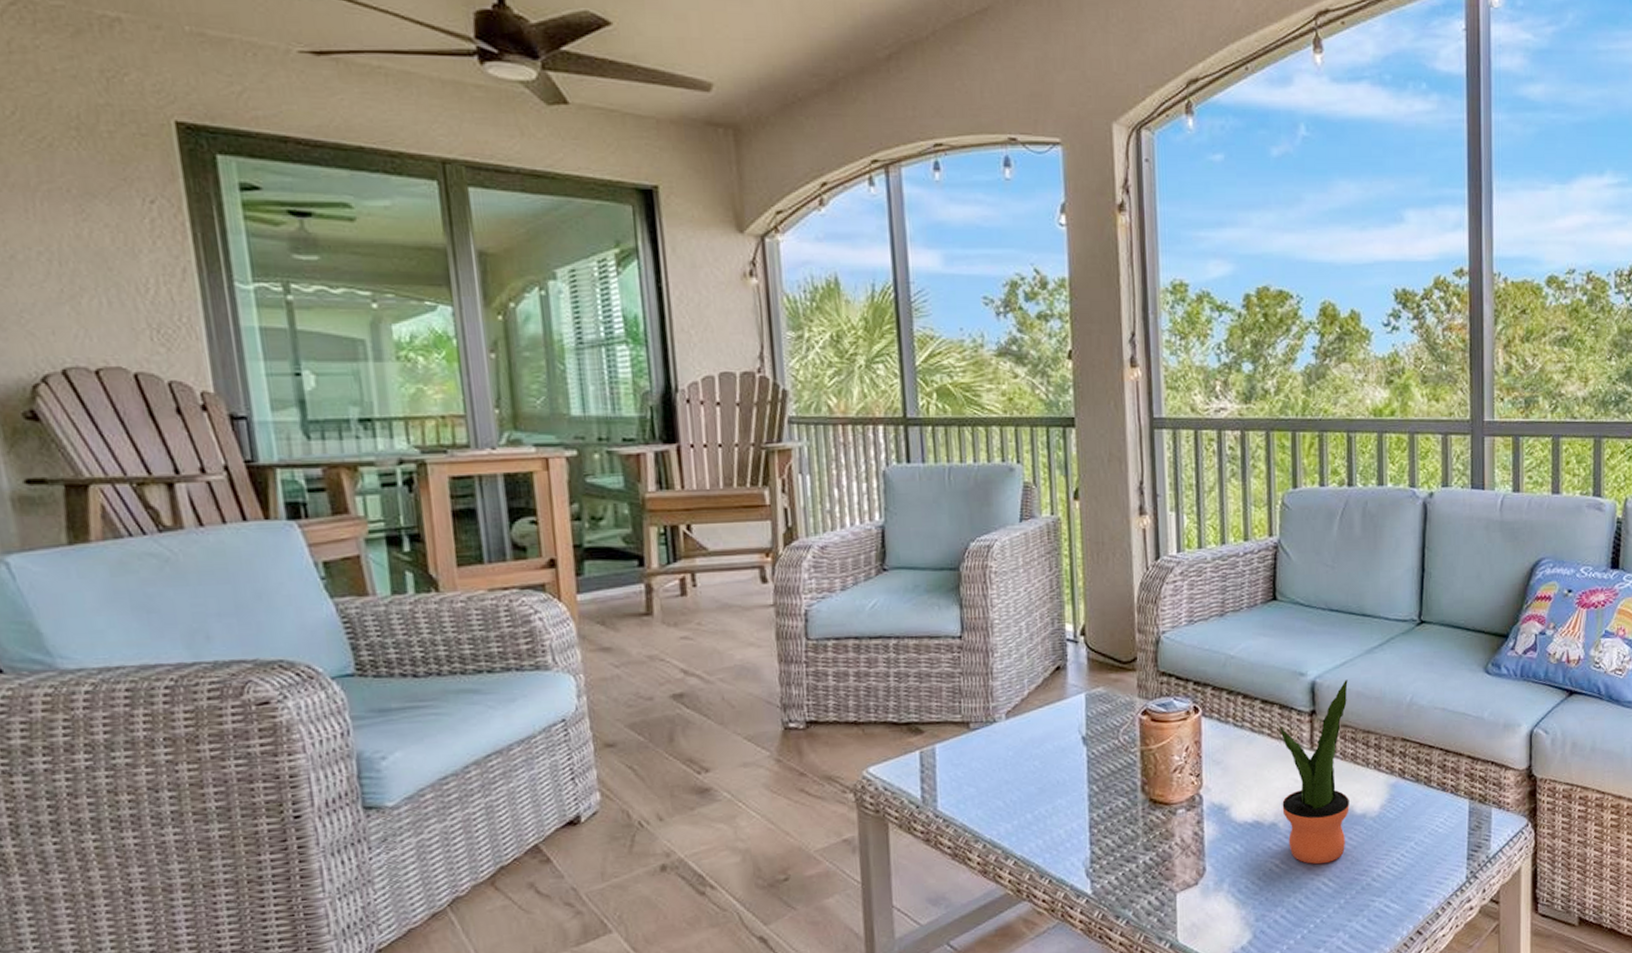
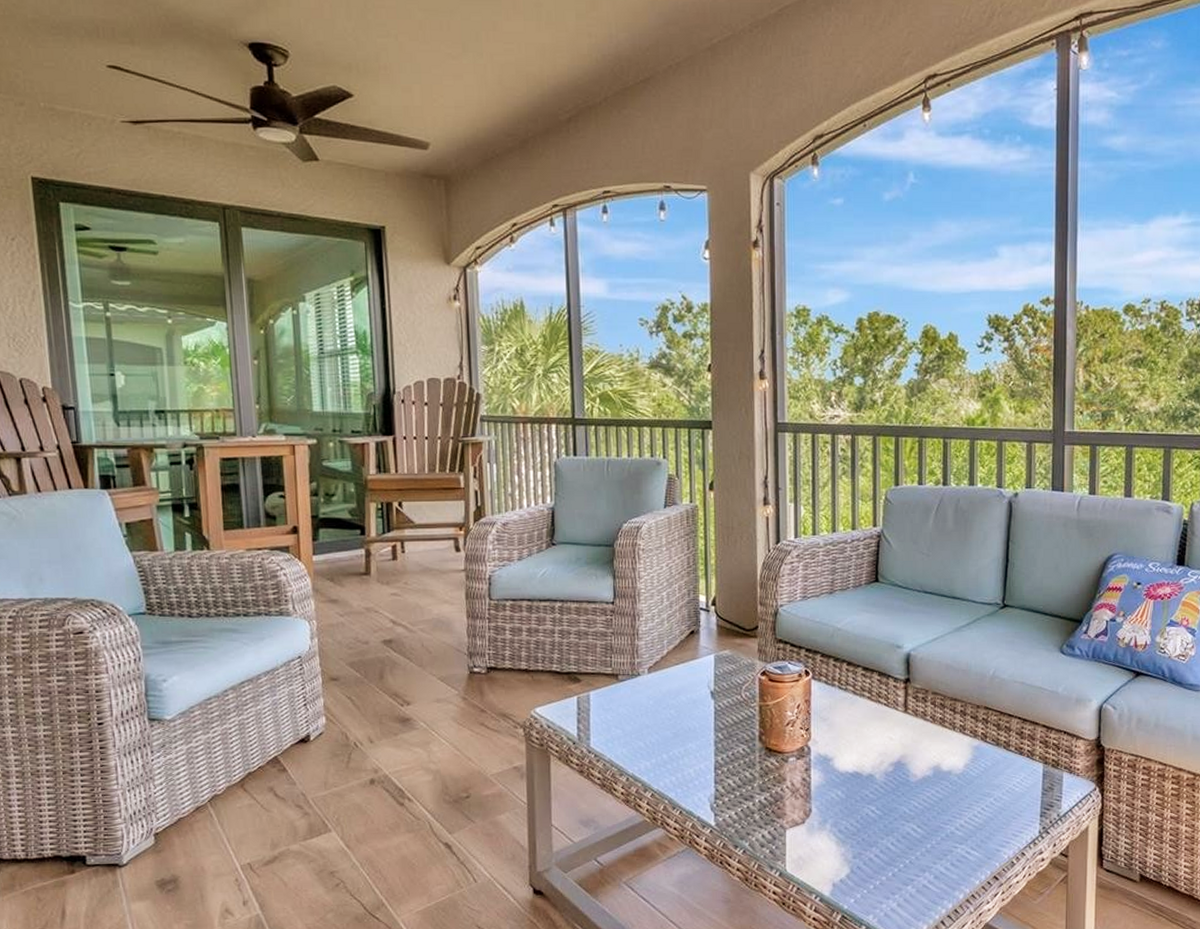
potted plant: present [1280,680,1349,864] -> none [878,653,938,812]

